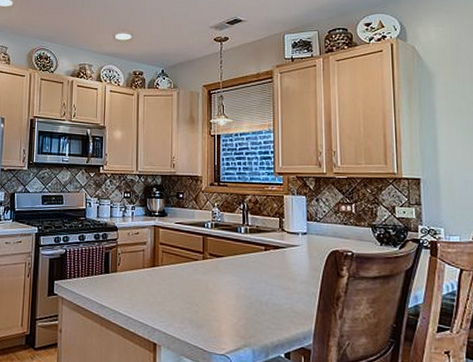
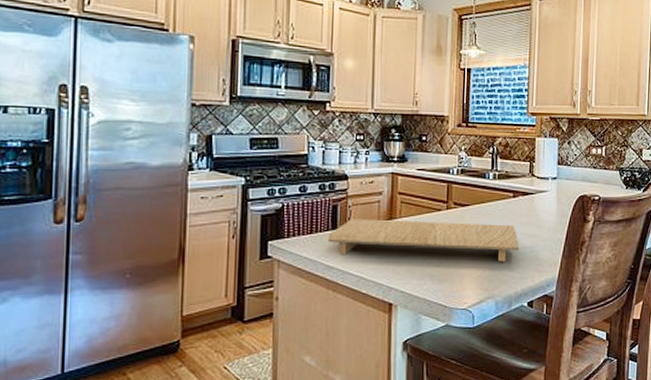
cutting board: none [102,265,273,312] -> present [328,219,519,262]

